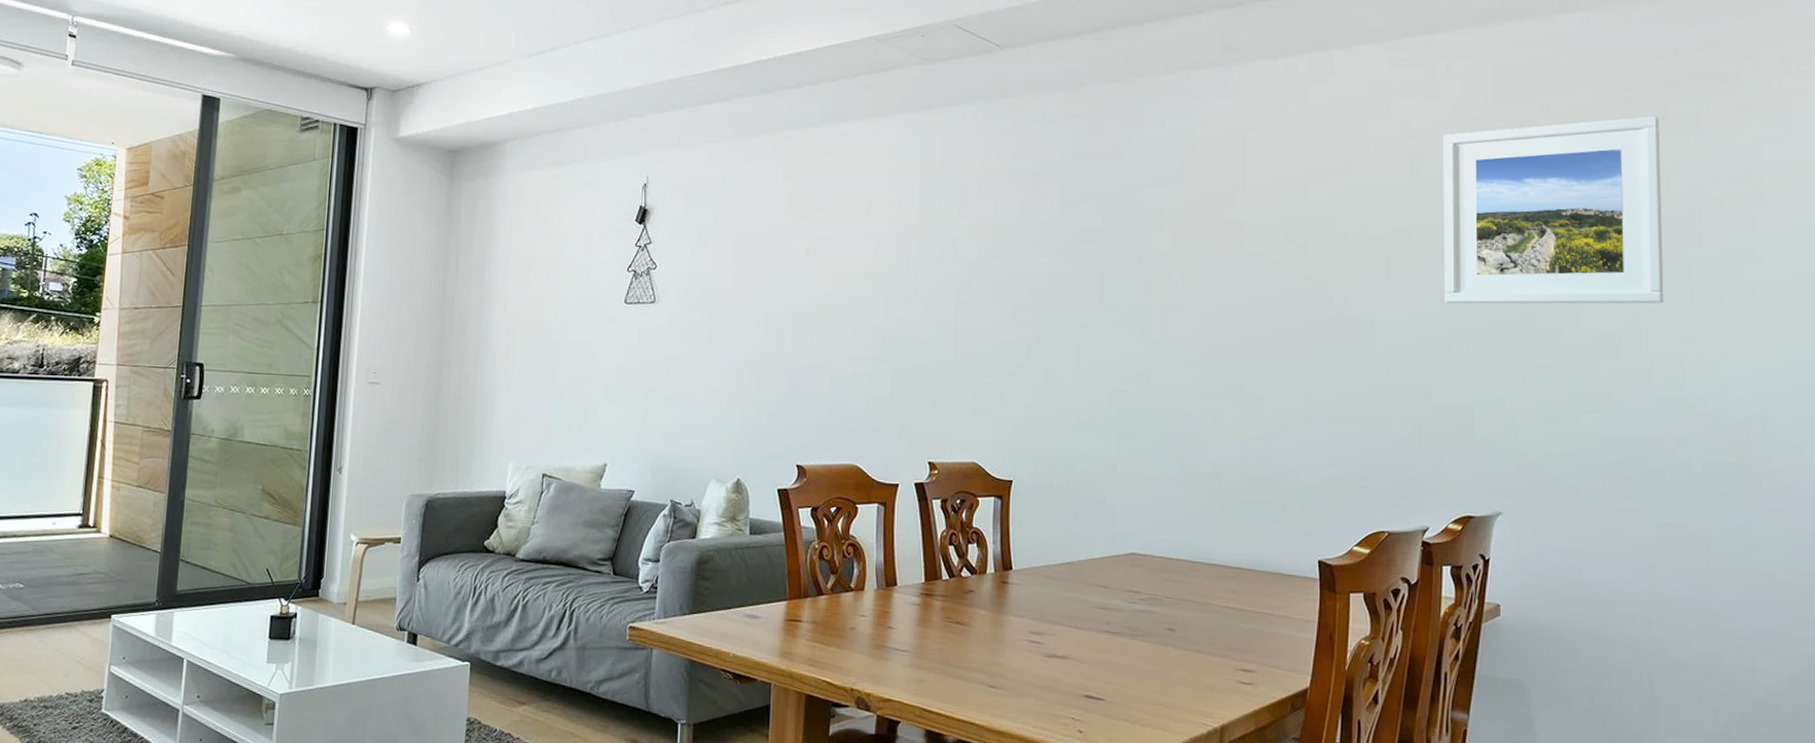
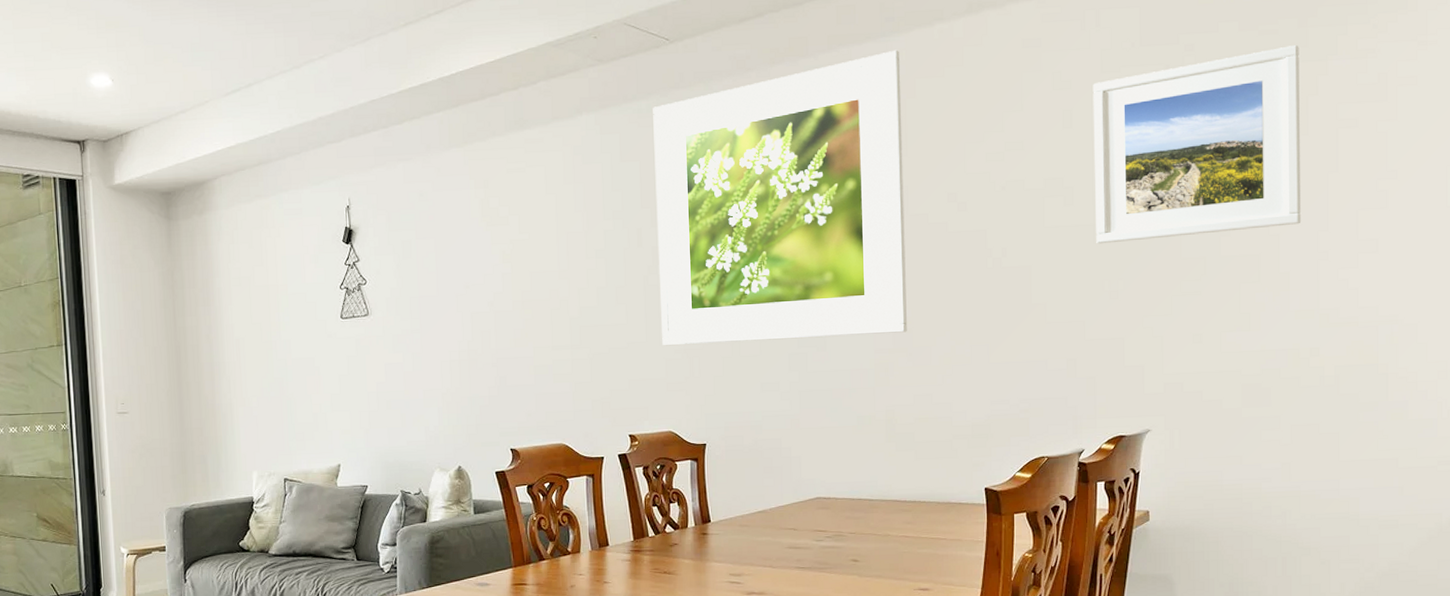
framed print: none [972,79,1242,379] -> present [653,50,907,345]

